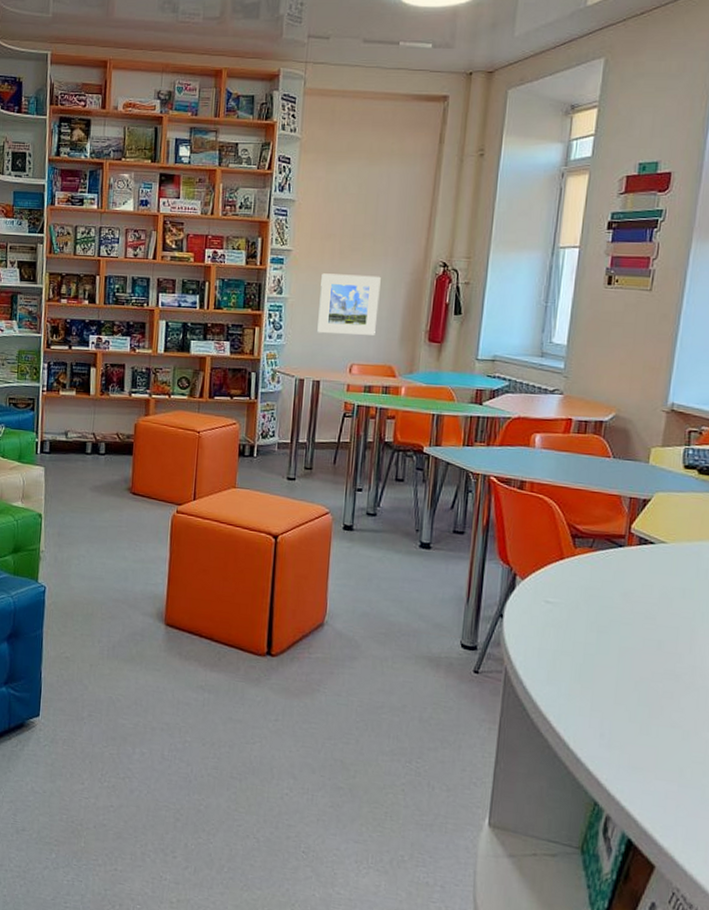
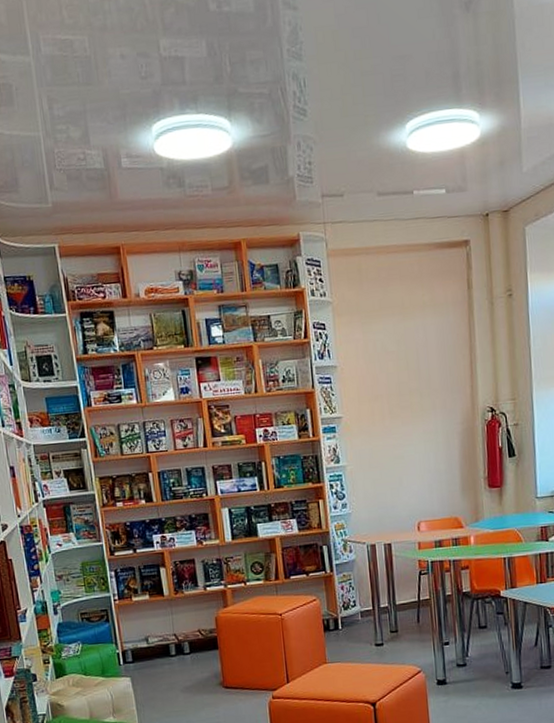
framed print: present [317,273,381,335] -> none [375,430,437,496]

